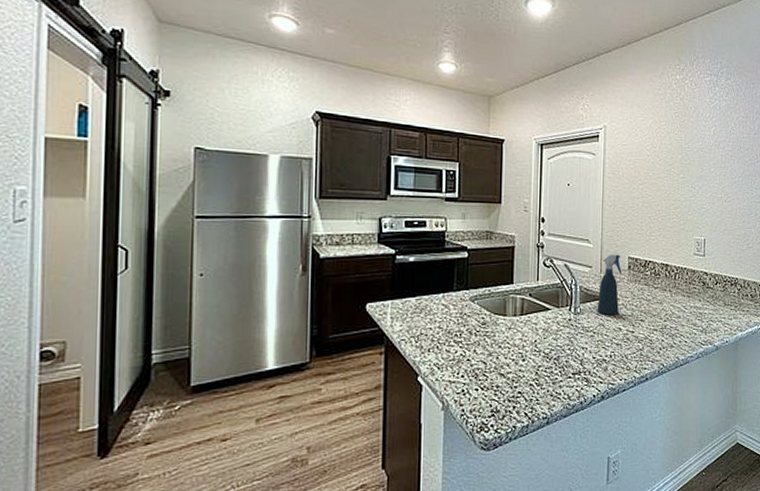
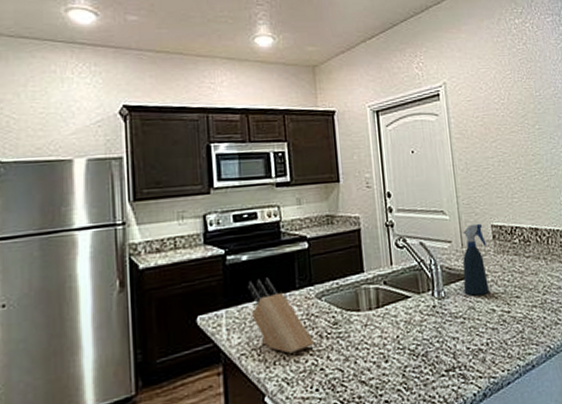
knife block: none [413,278,465,344] -> present [248,277,315,354]

